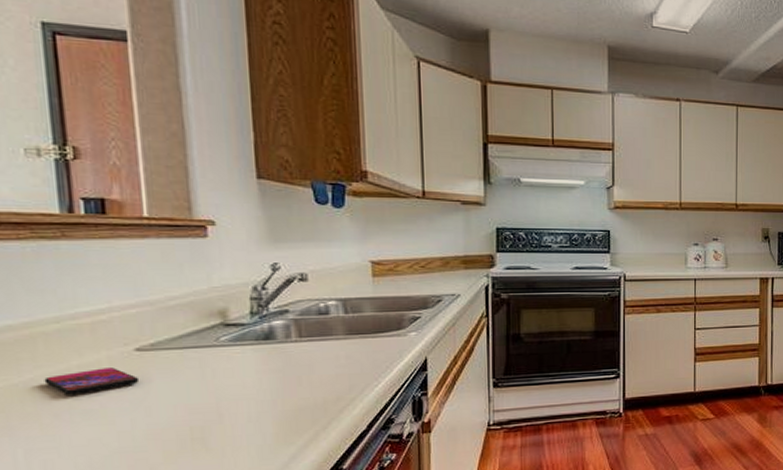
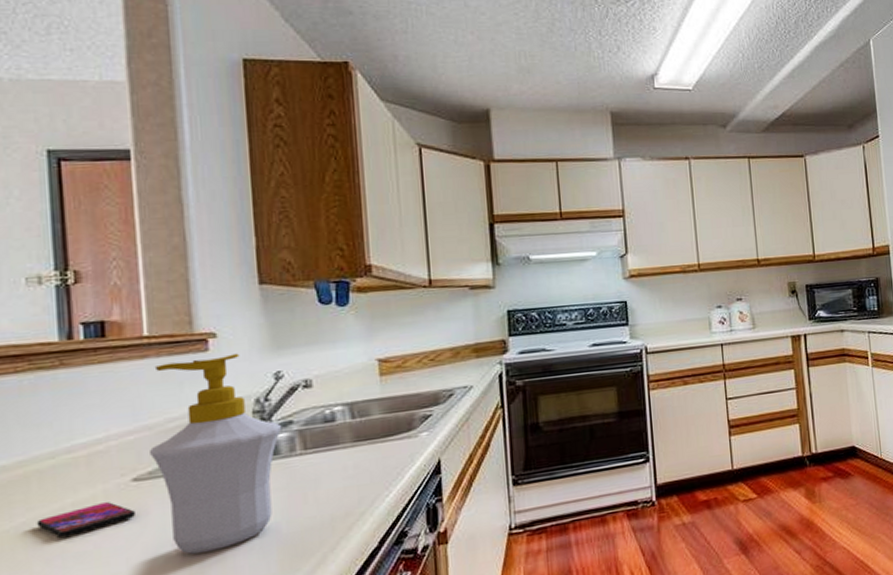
soap bottle: none [152,242,279,421] -> present [150,353,282,554]

